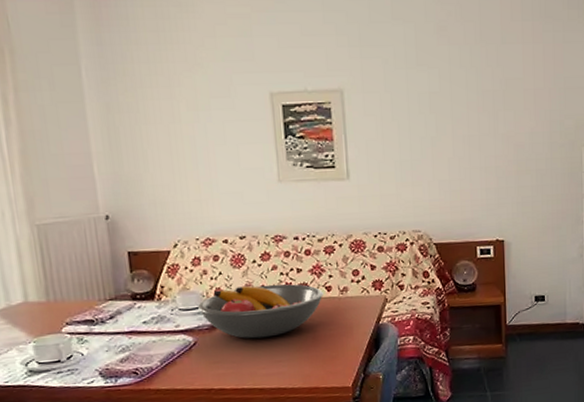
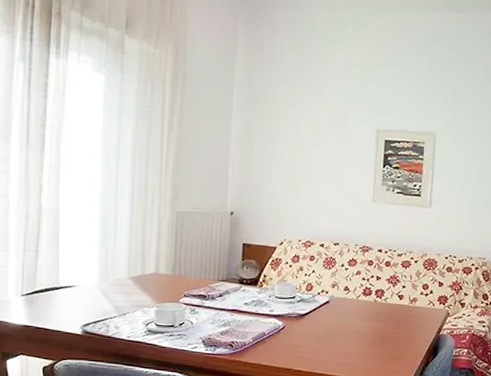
fruit bowl: present [198,284,323,339] -> none [291,285,396,332]

